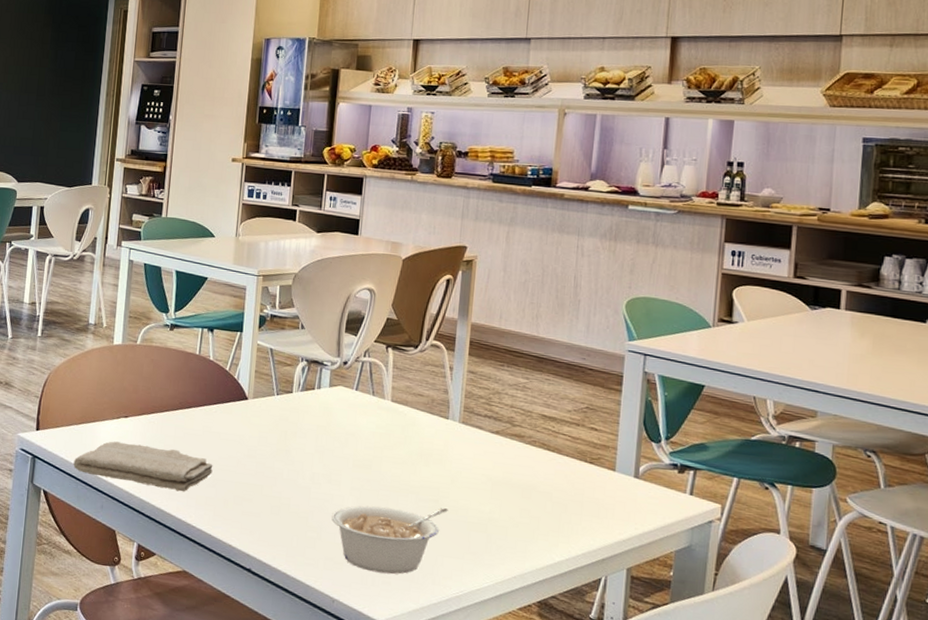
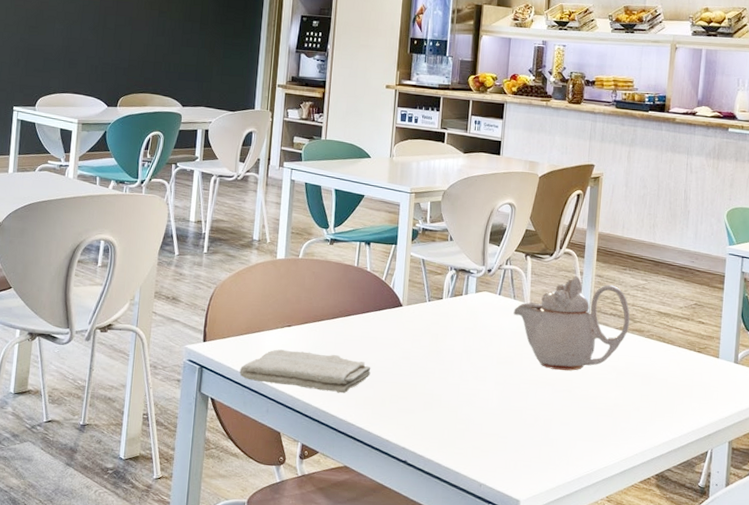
legume: present [331,505,448,575] -> none [478,397,580,458]
teapot: none [372,371,508,479] -> present [513,276,630,371]

